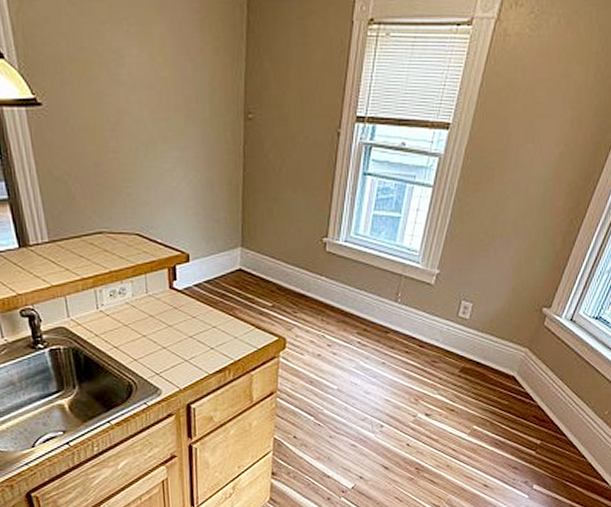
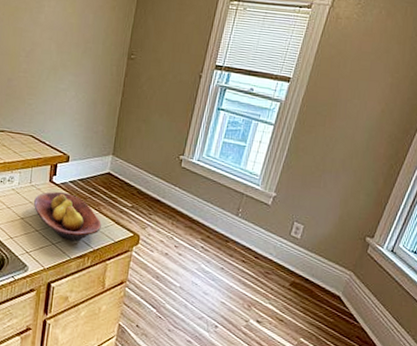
fruit bowl: none [155,298,239,354] -> present [34,191,101,241]

